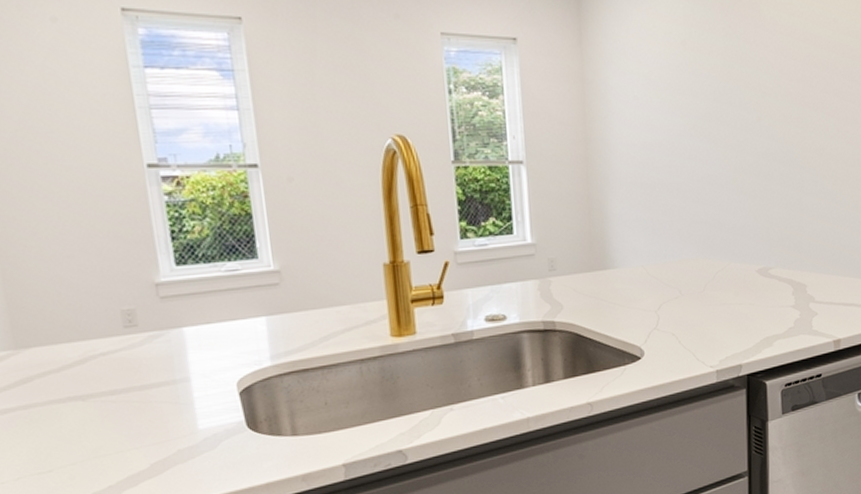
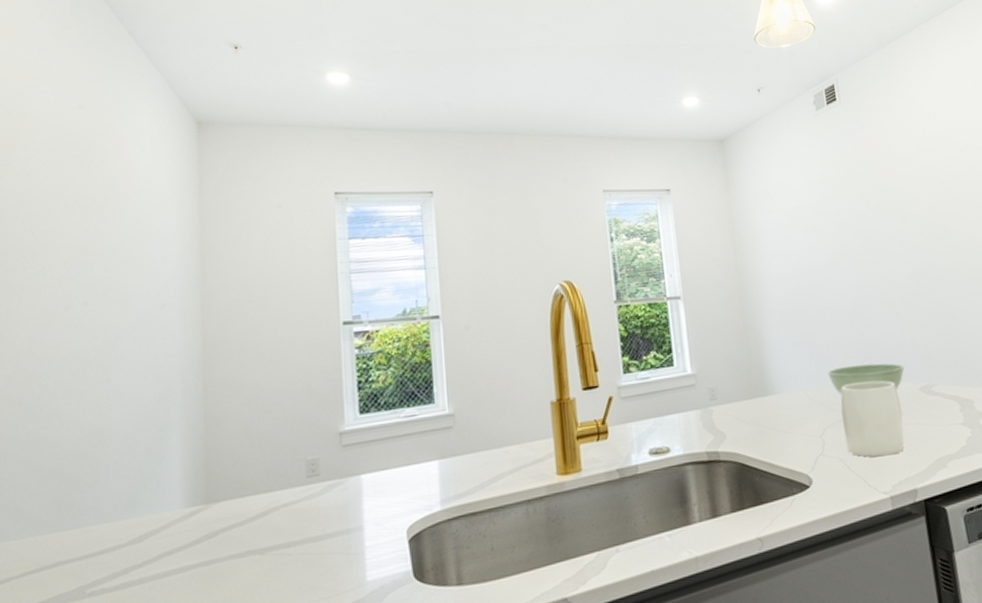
bowl: none [669,243,745,273] -> present [827,363,905,395]
mug: none [678,260,737,334] -> present [840,380,905,457]

